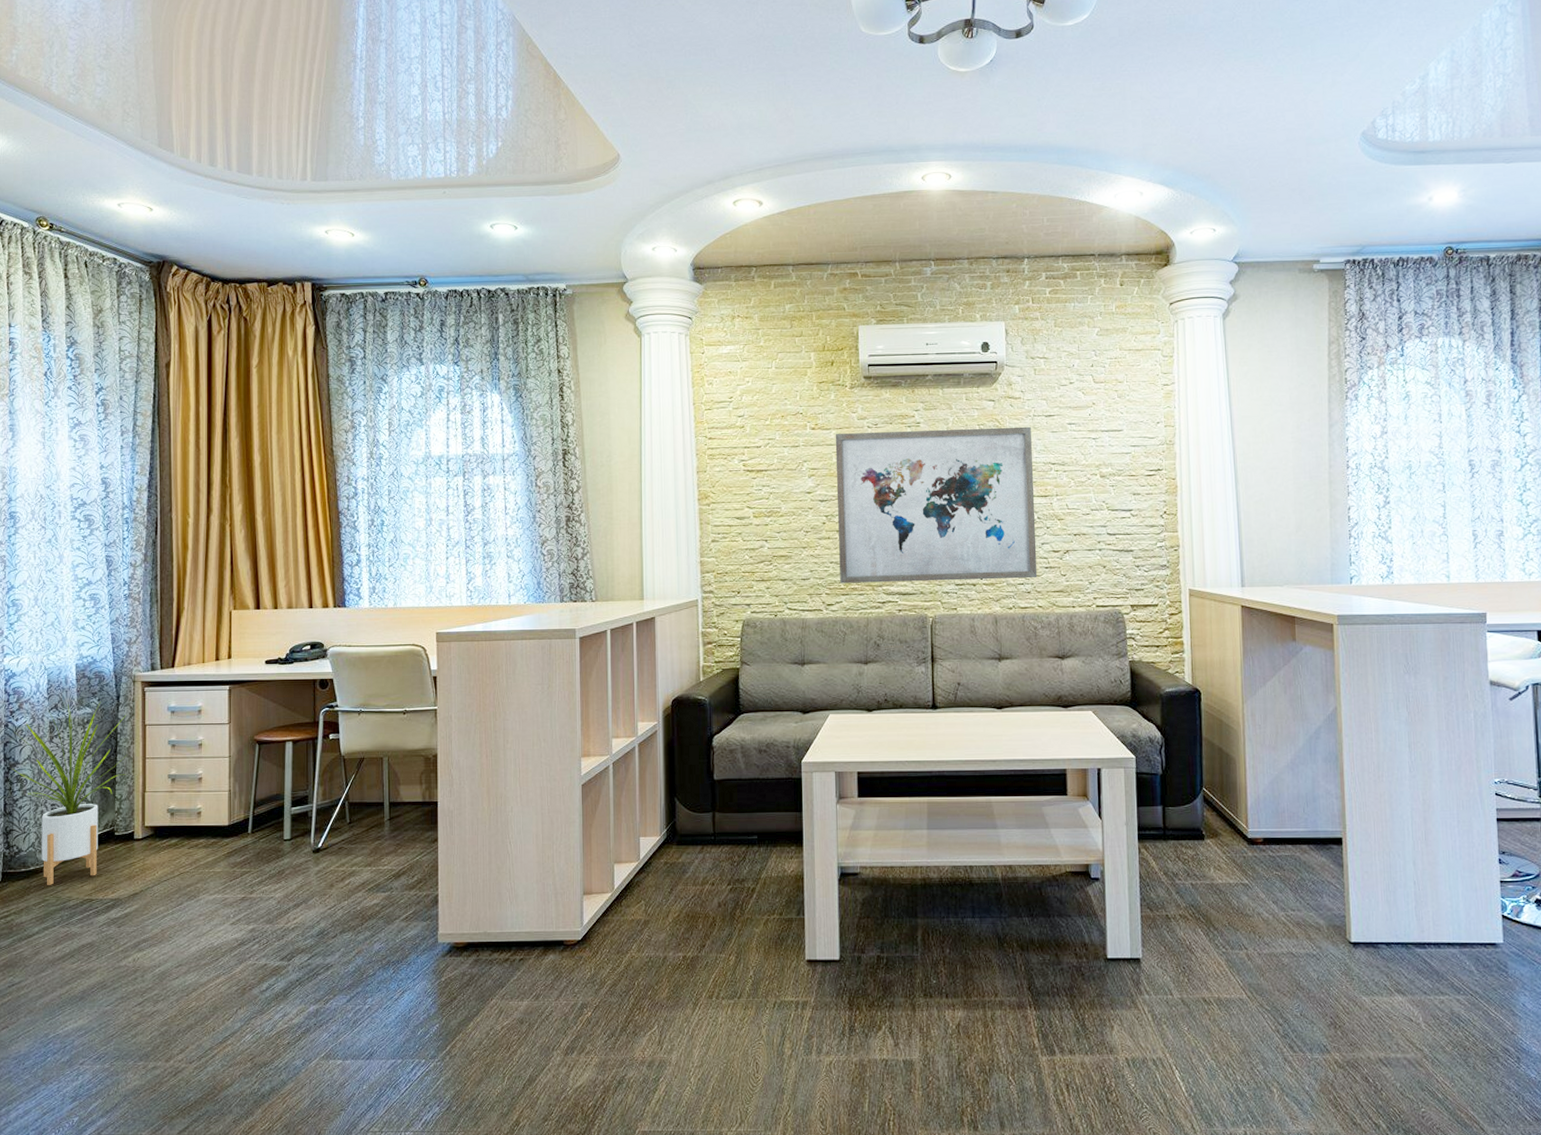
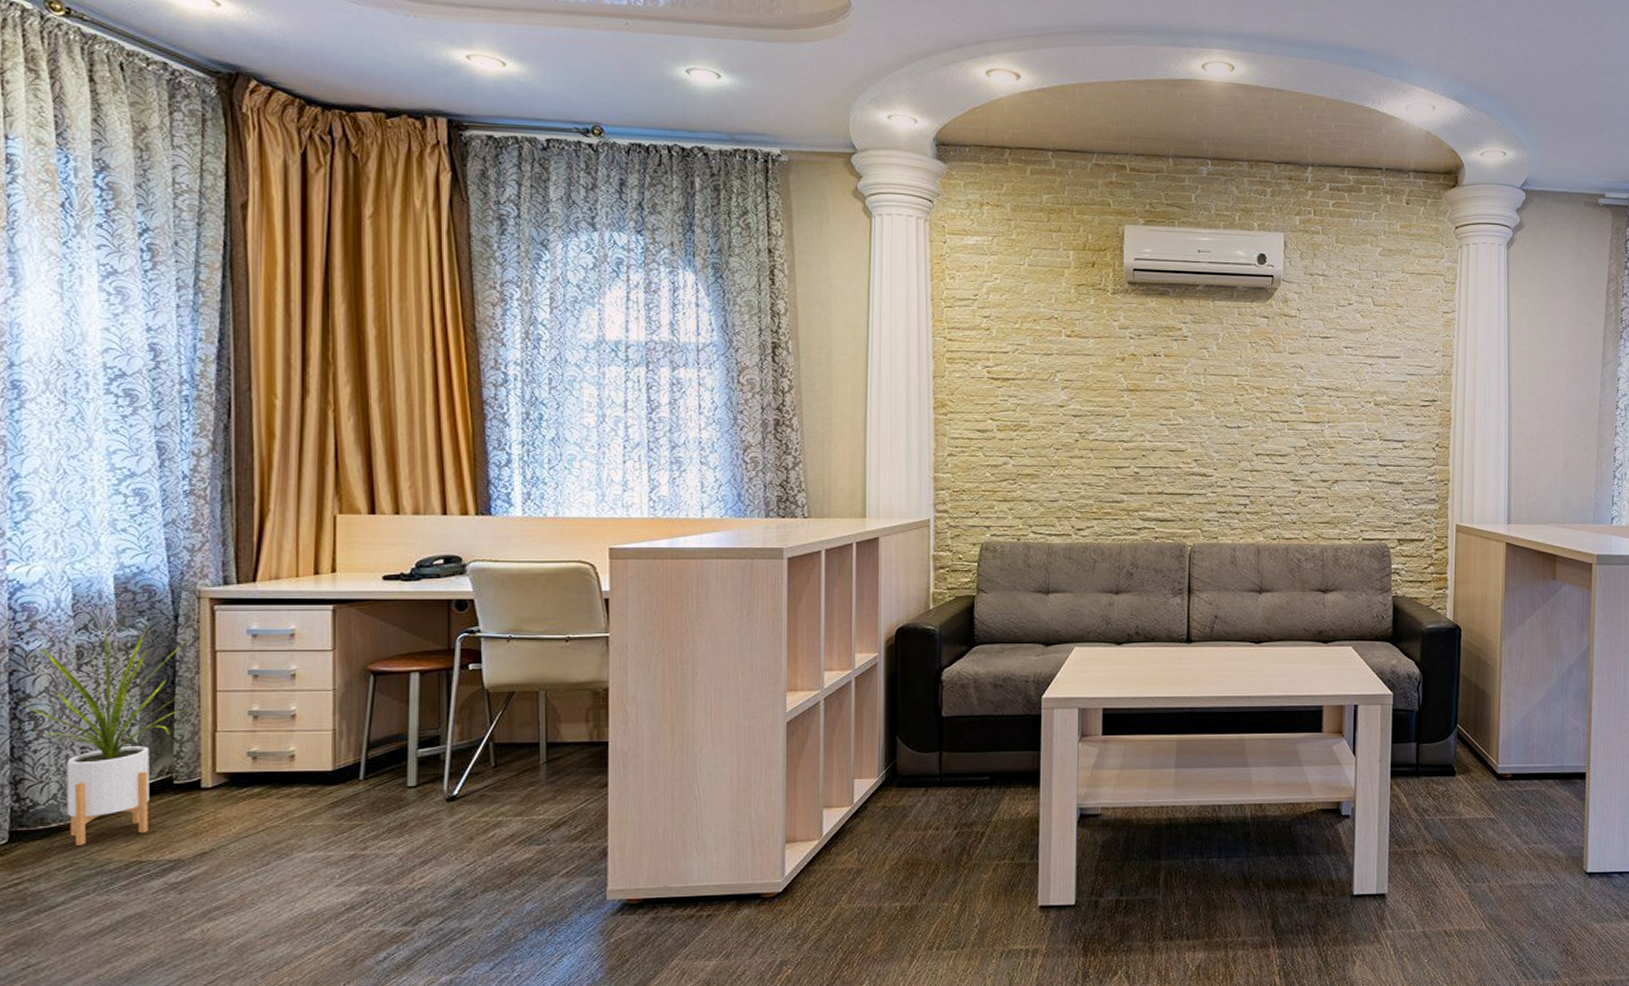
wall art: present [835,426,1038,584] -> none [1092,343,1306,508]

